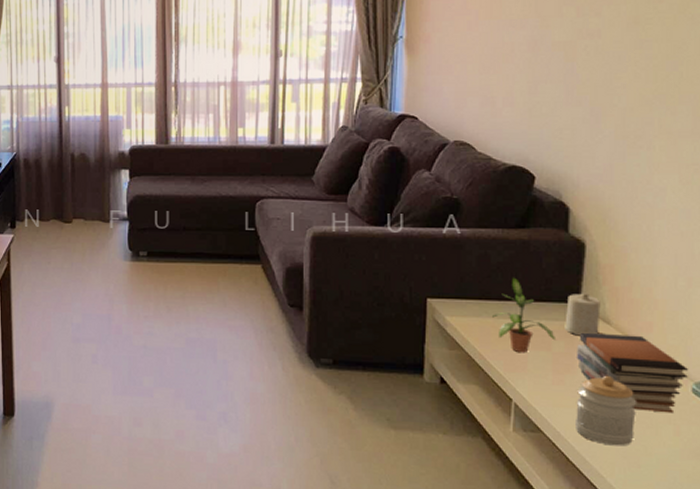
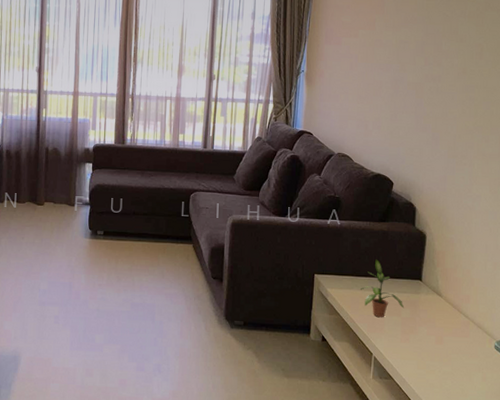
candle: present [565,293,601,336] -> none [410,272,435,305]
jar: present [574,375,638,446] -> none [415,335,458,390]
book stack: present [576,332,688,414] -> none [417,302,492,364]

